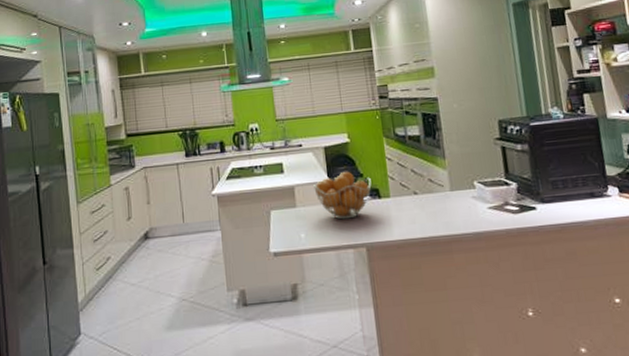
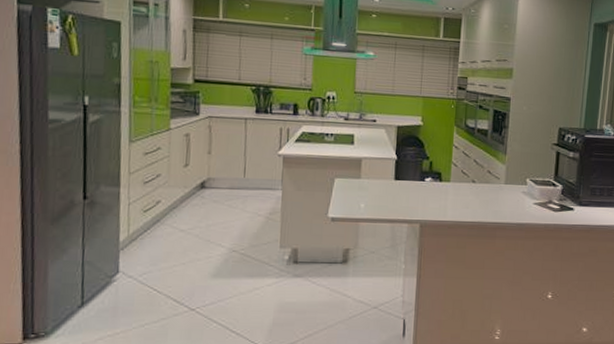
fruit basket: present [314,171,372,220] -> none [381,151,436,196]

